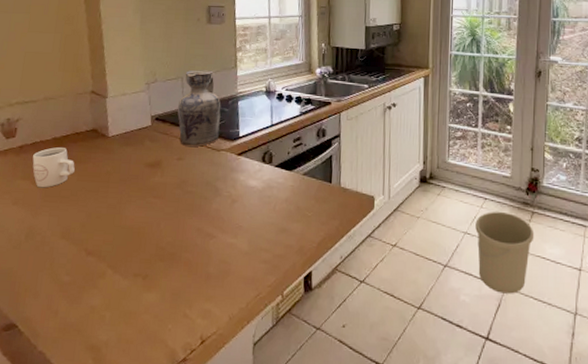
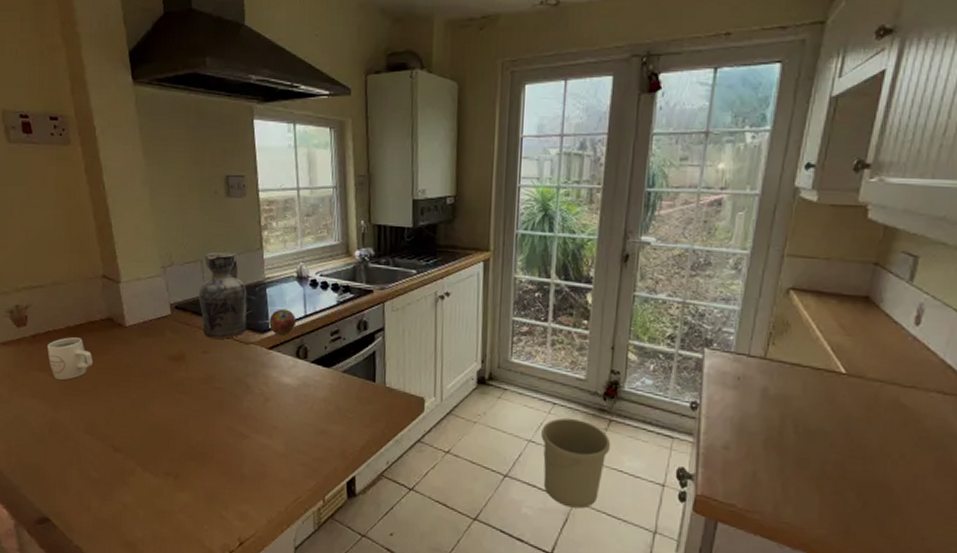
fruit: none [239,119,264,143] -> present [269,309,297,336]

